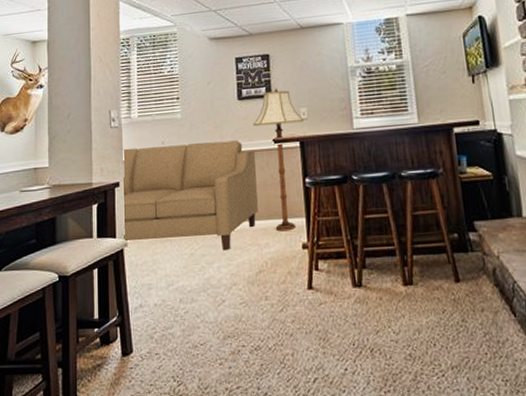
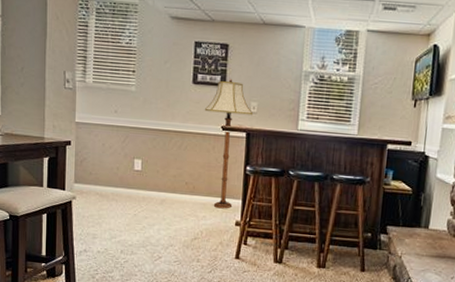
sofa: present [122,140,258,251] -> none [71,110,204,217]

